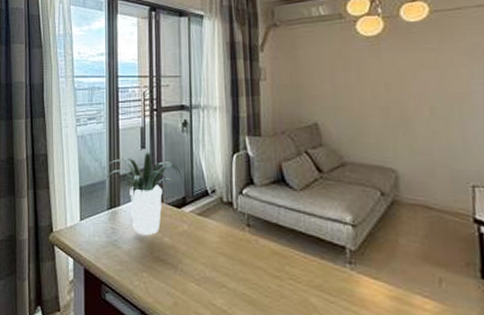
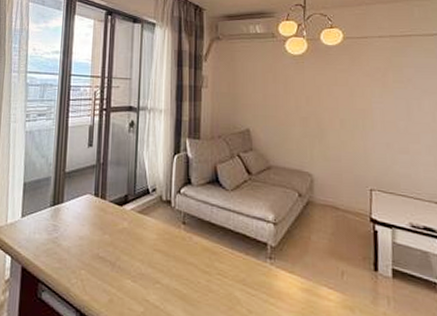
potted plant: present [106,152,183,236] -> none [52,150,126,233]

